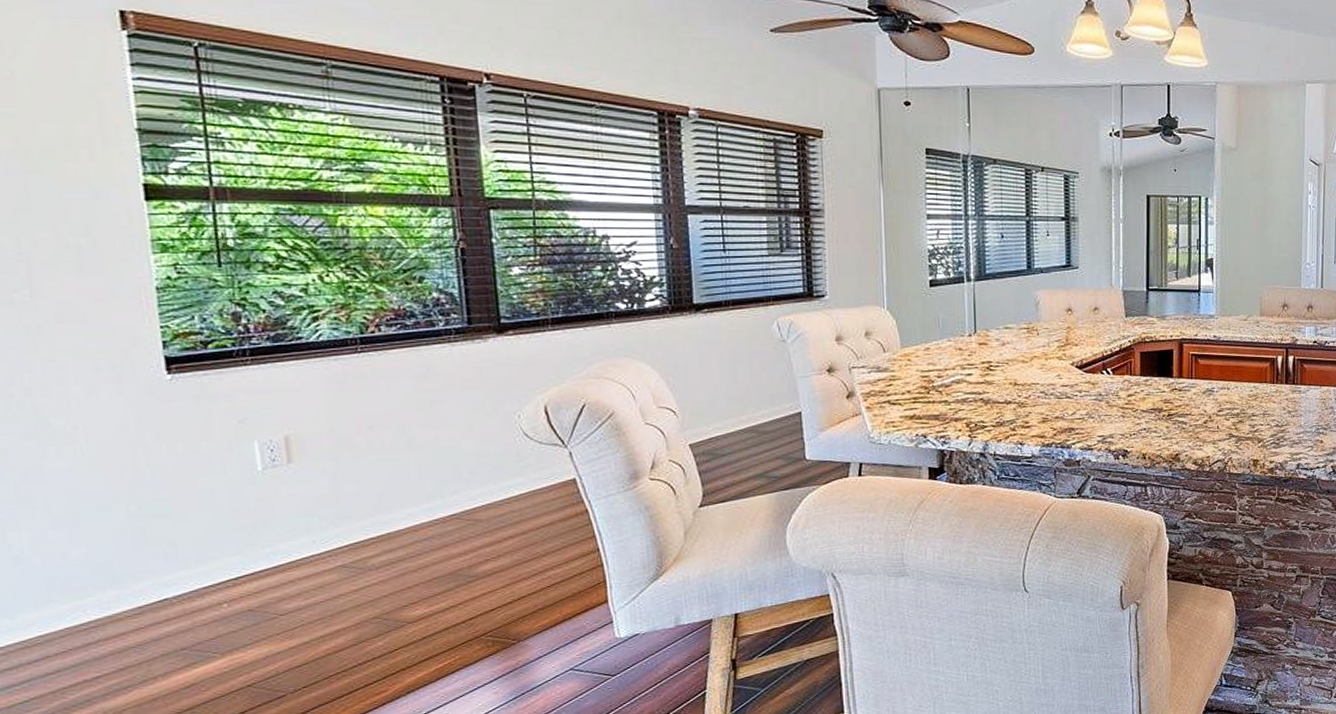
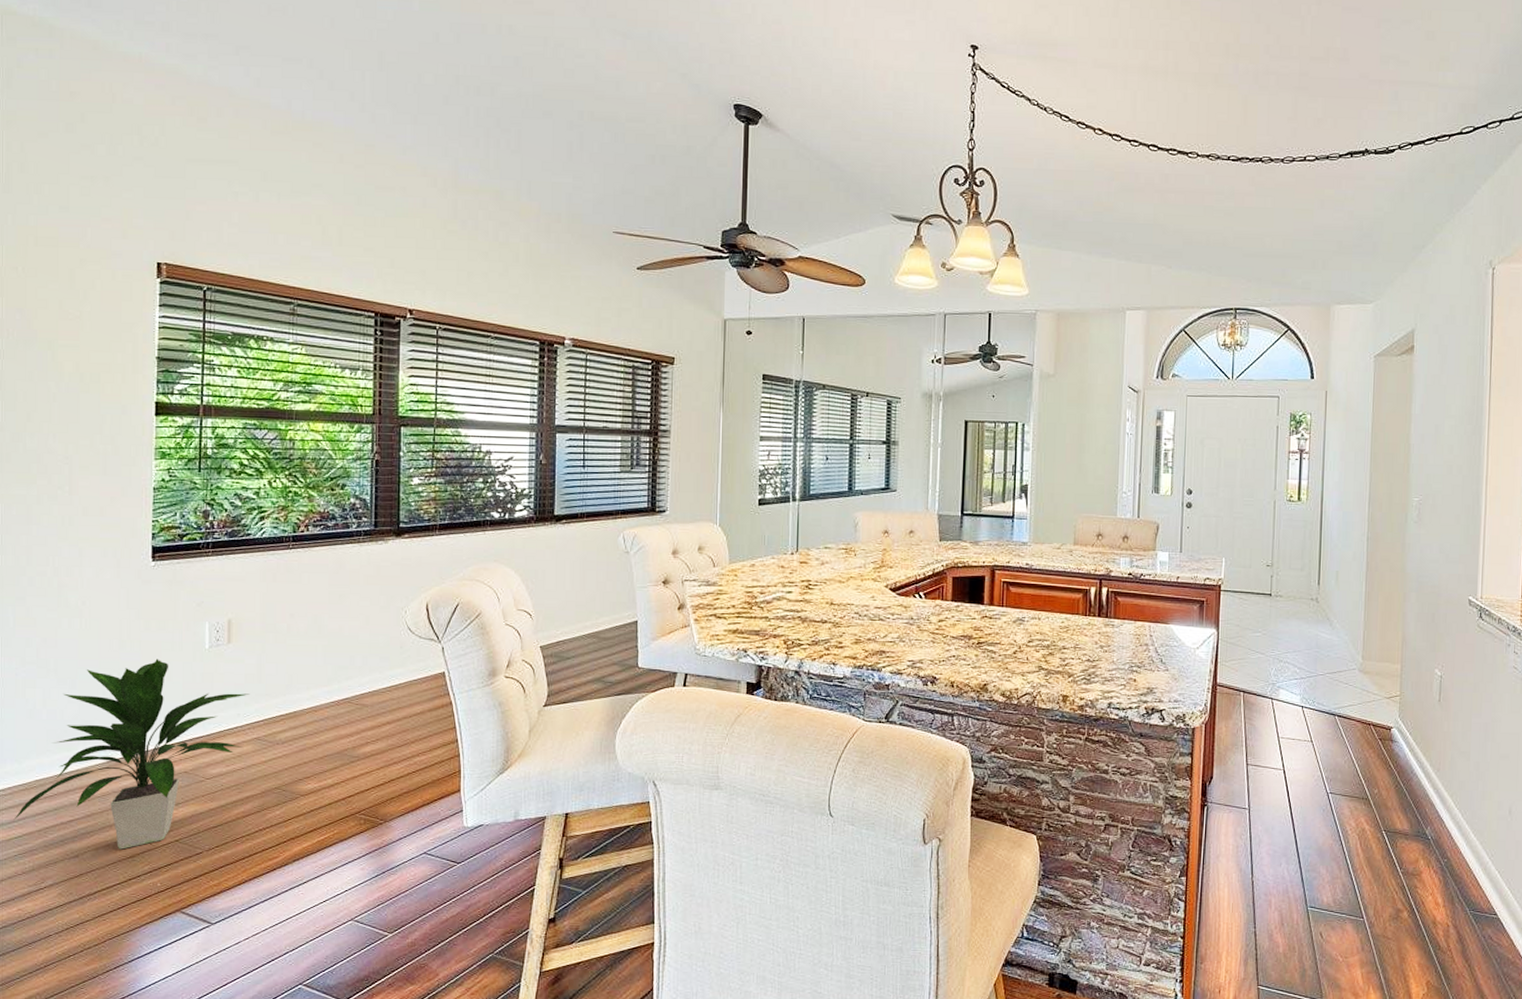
indoor plant: none [13,486,326,703] -> present [14,658,250,850]

